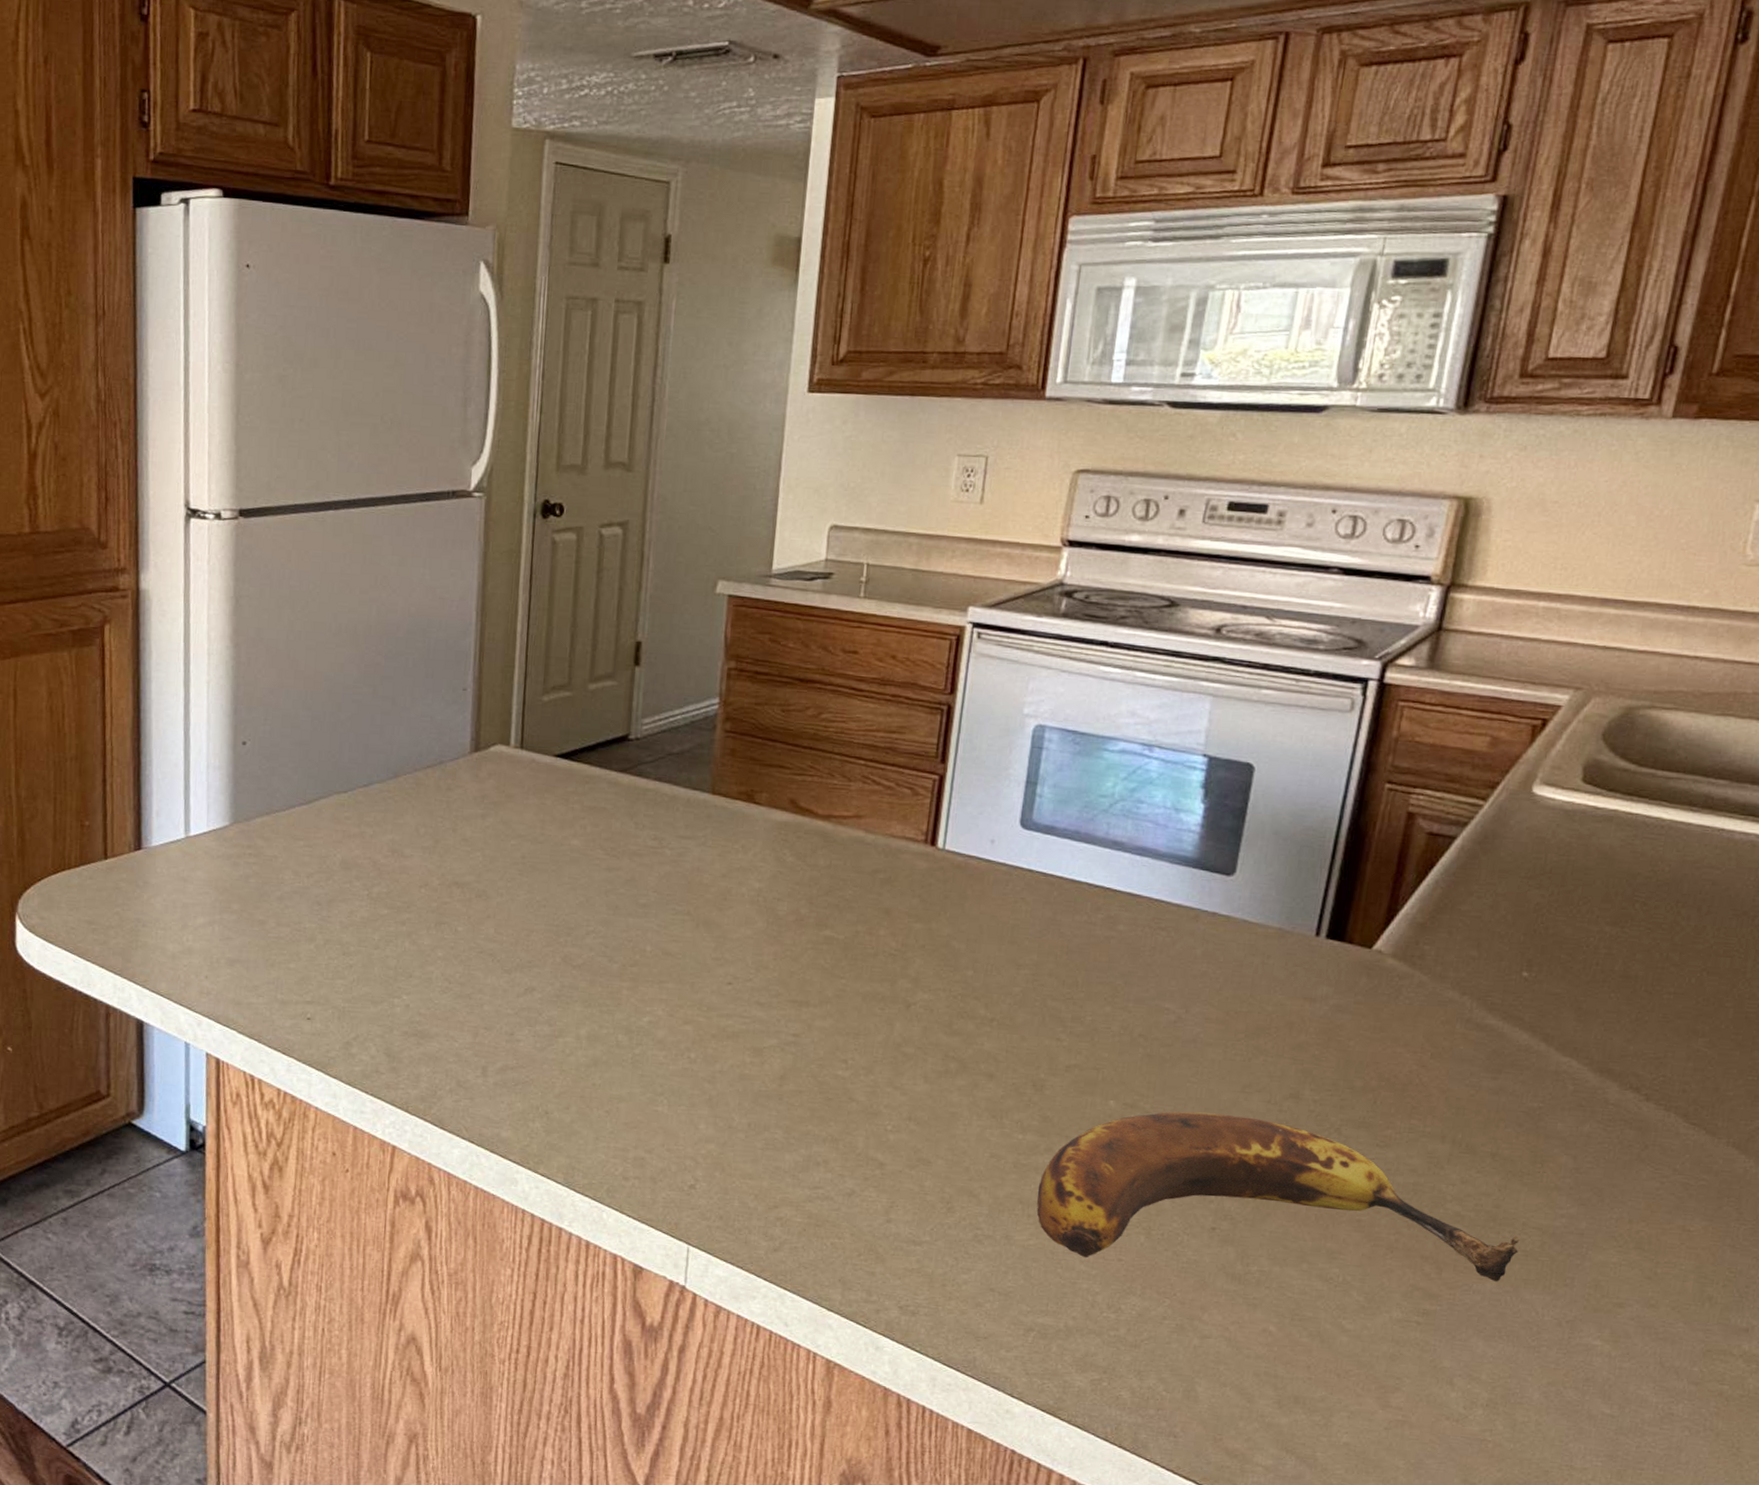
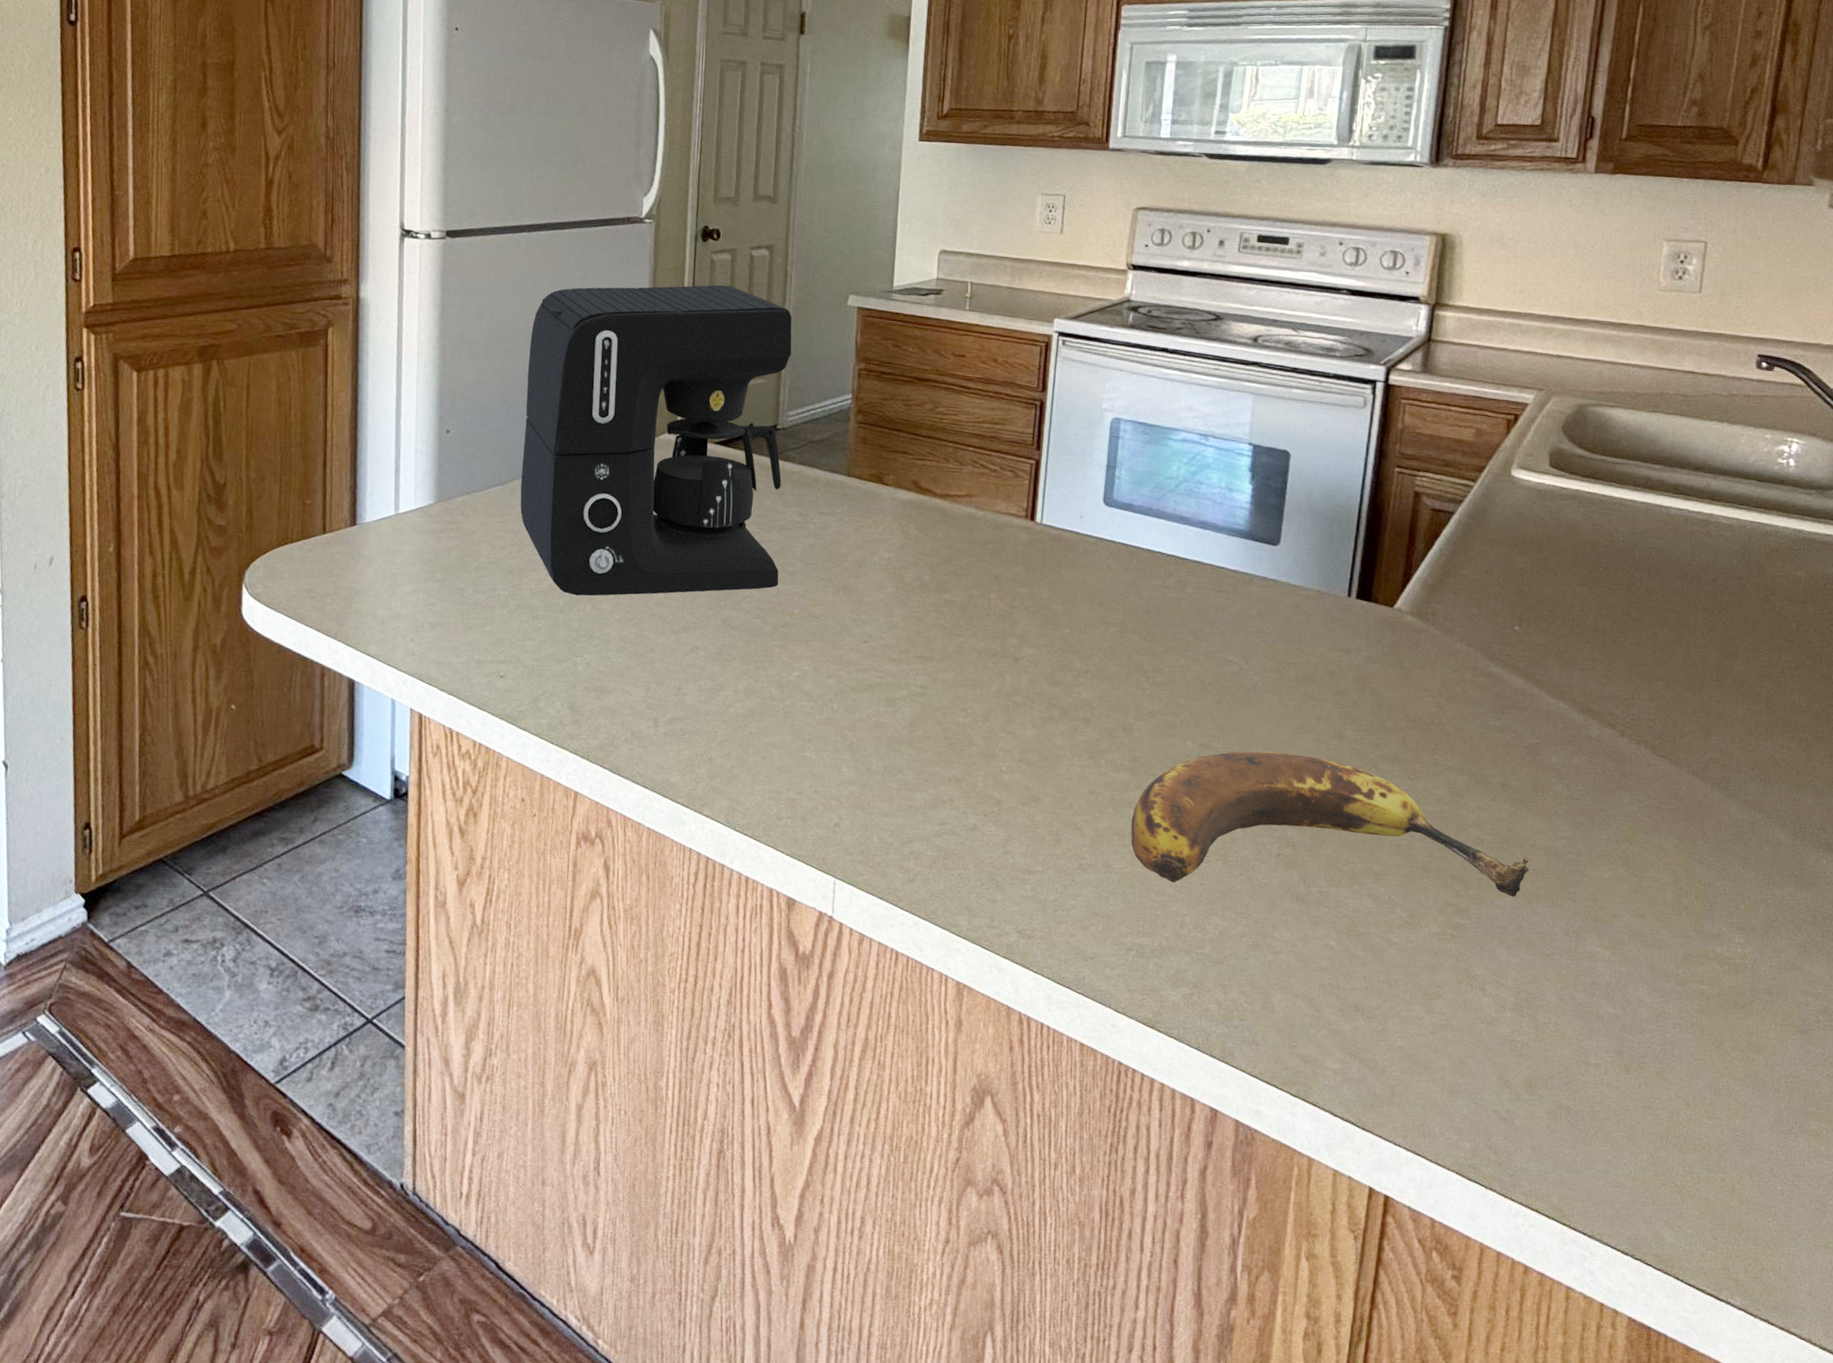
coffee maker: none [328,570,649,930] -> present [520,285,792,596]

